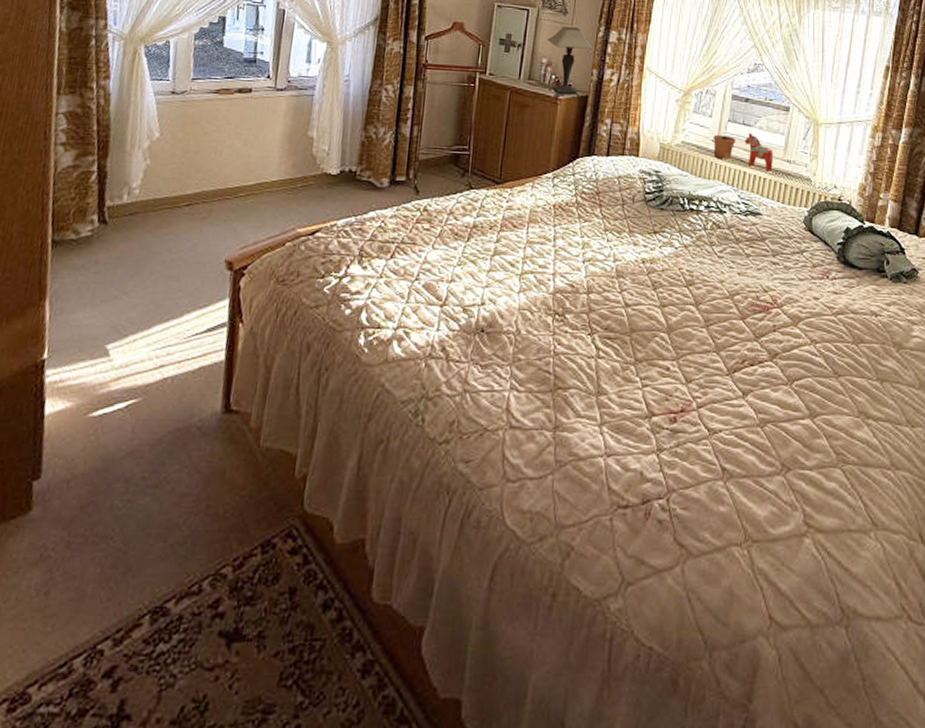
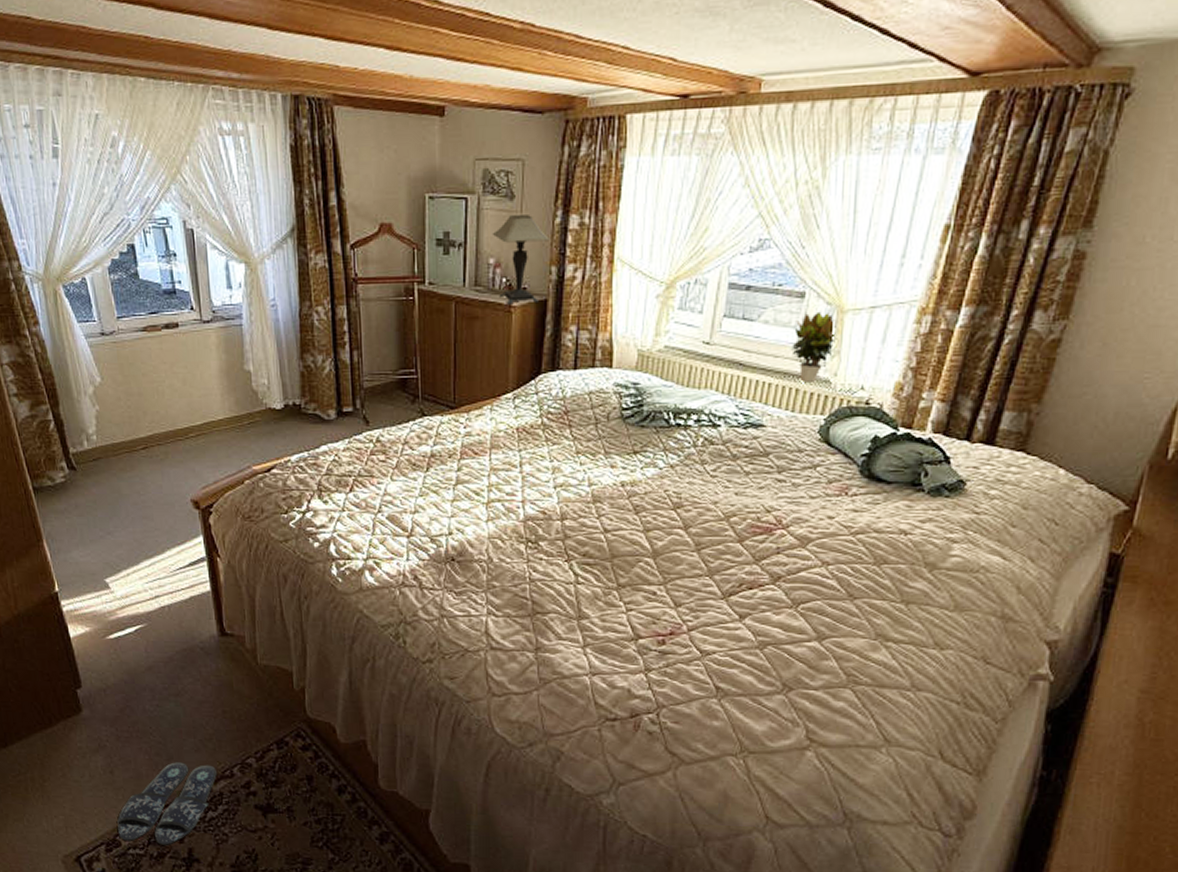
slippers: none [31,576,182,697] -> present [117,762,217,845]
planter: present [713,134,736,160] -> none [704,334,733,364]
decorative figurine: present [744,133,774,173] -> none [744,330,783,376]
potted plant: none [779,123,815,181] -> present [790,311,837,384]

